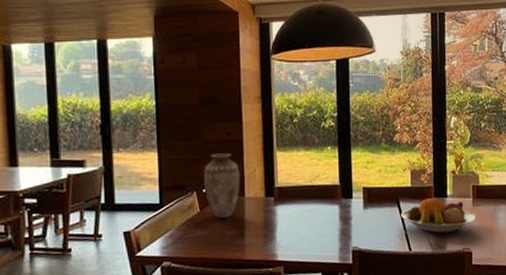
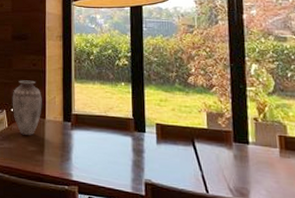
fruit bowl: present [401,197,476,234] -> none [197,142,285,181]

